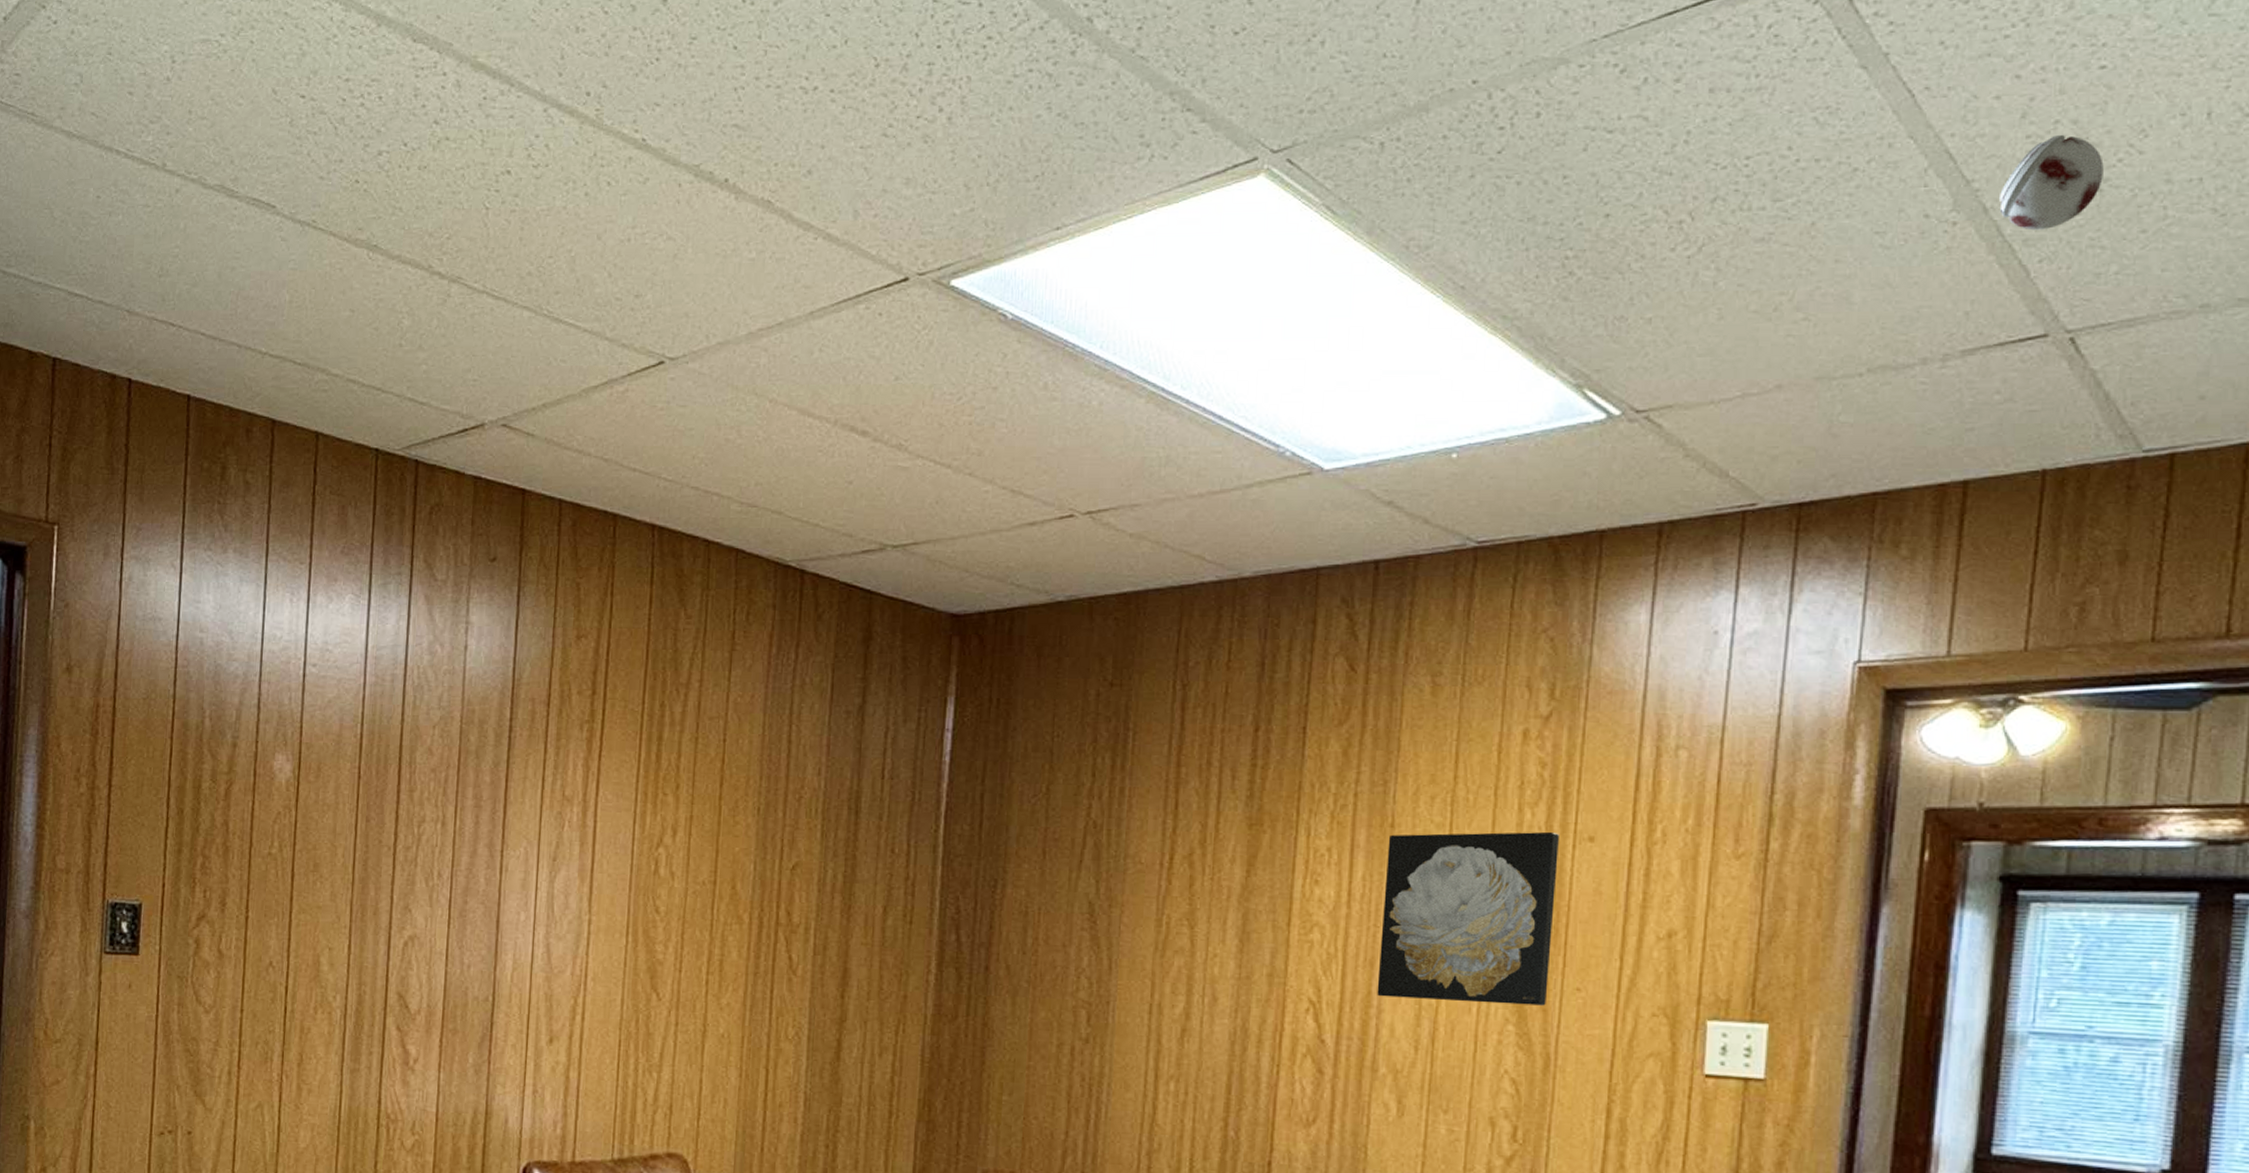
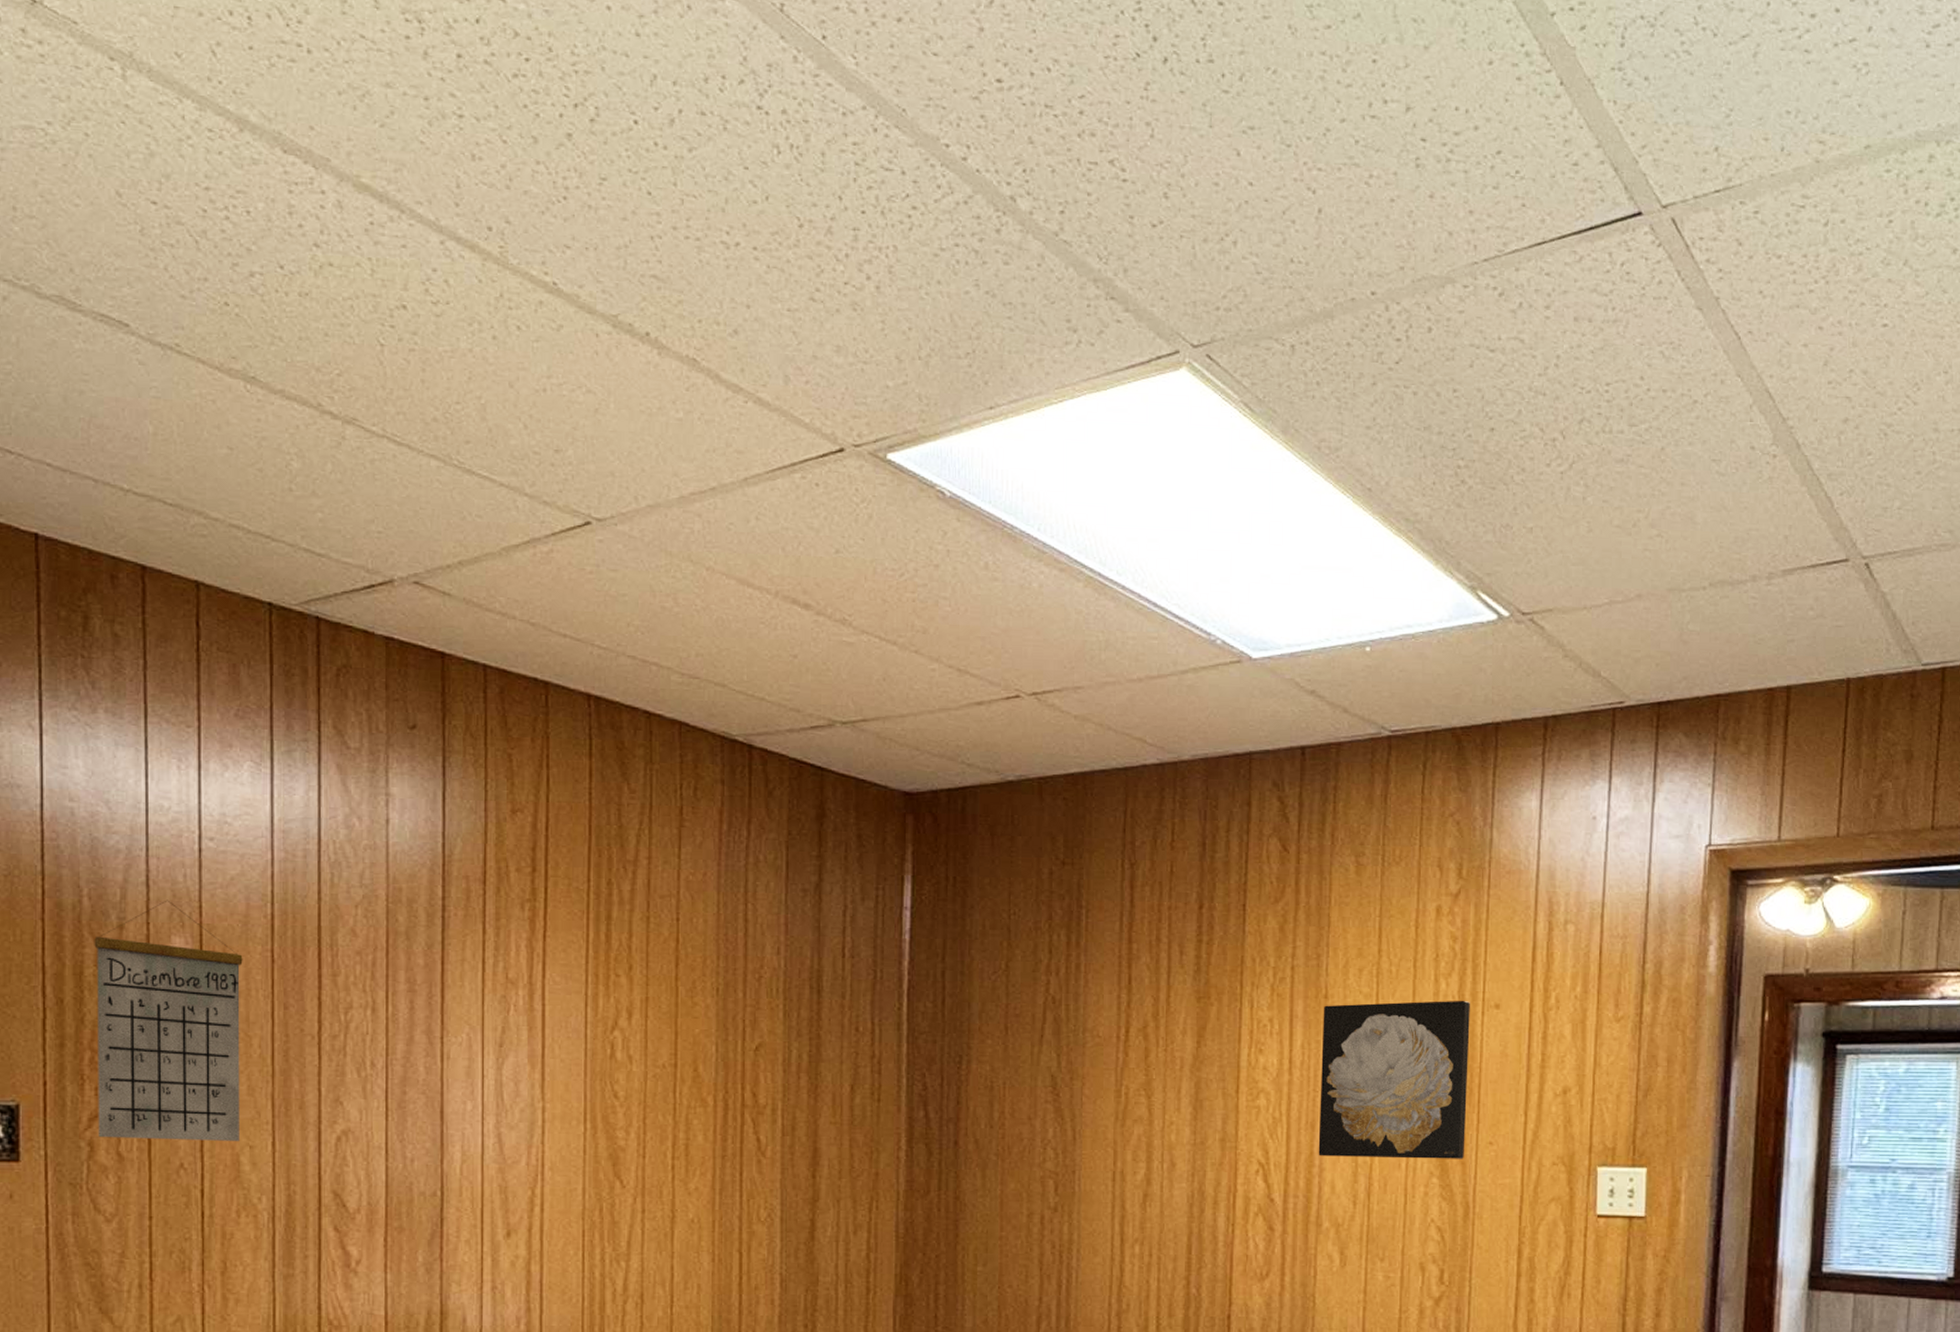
calendar: none [203,720,334,943] -> present [94,900,243,1141]
smoke detector: present [1999,135,2104,231] -> none [1809,383,1887,467]

